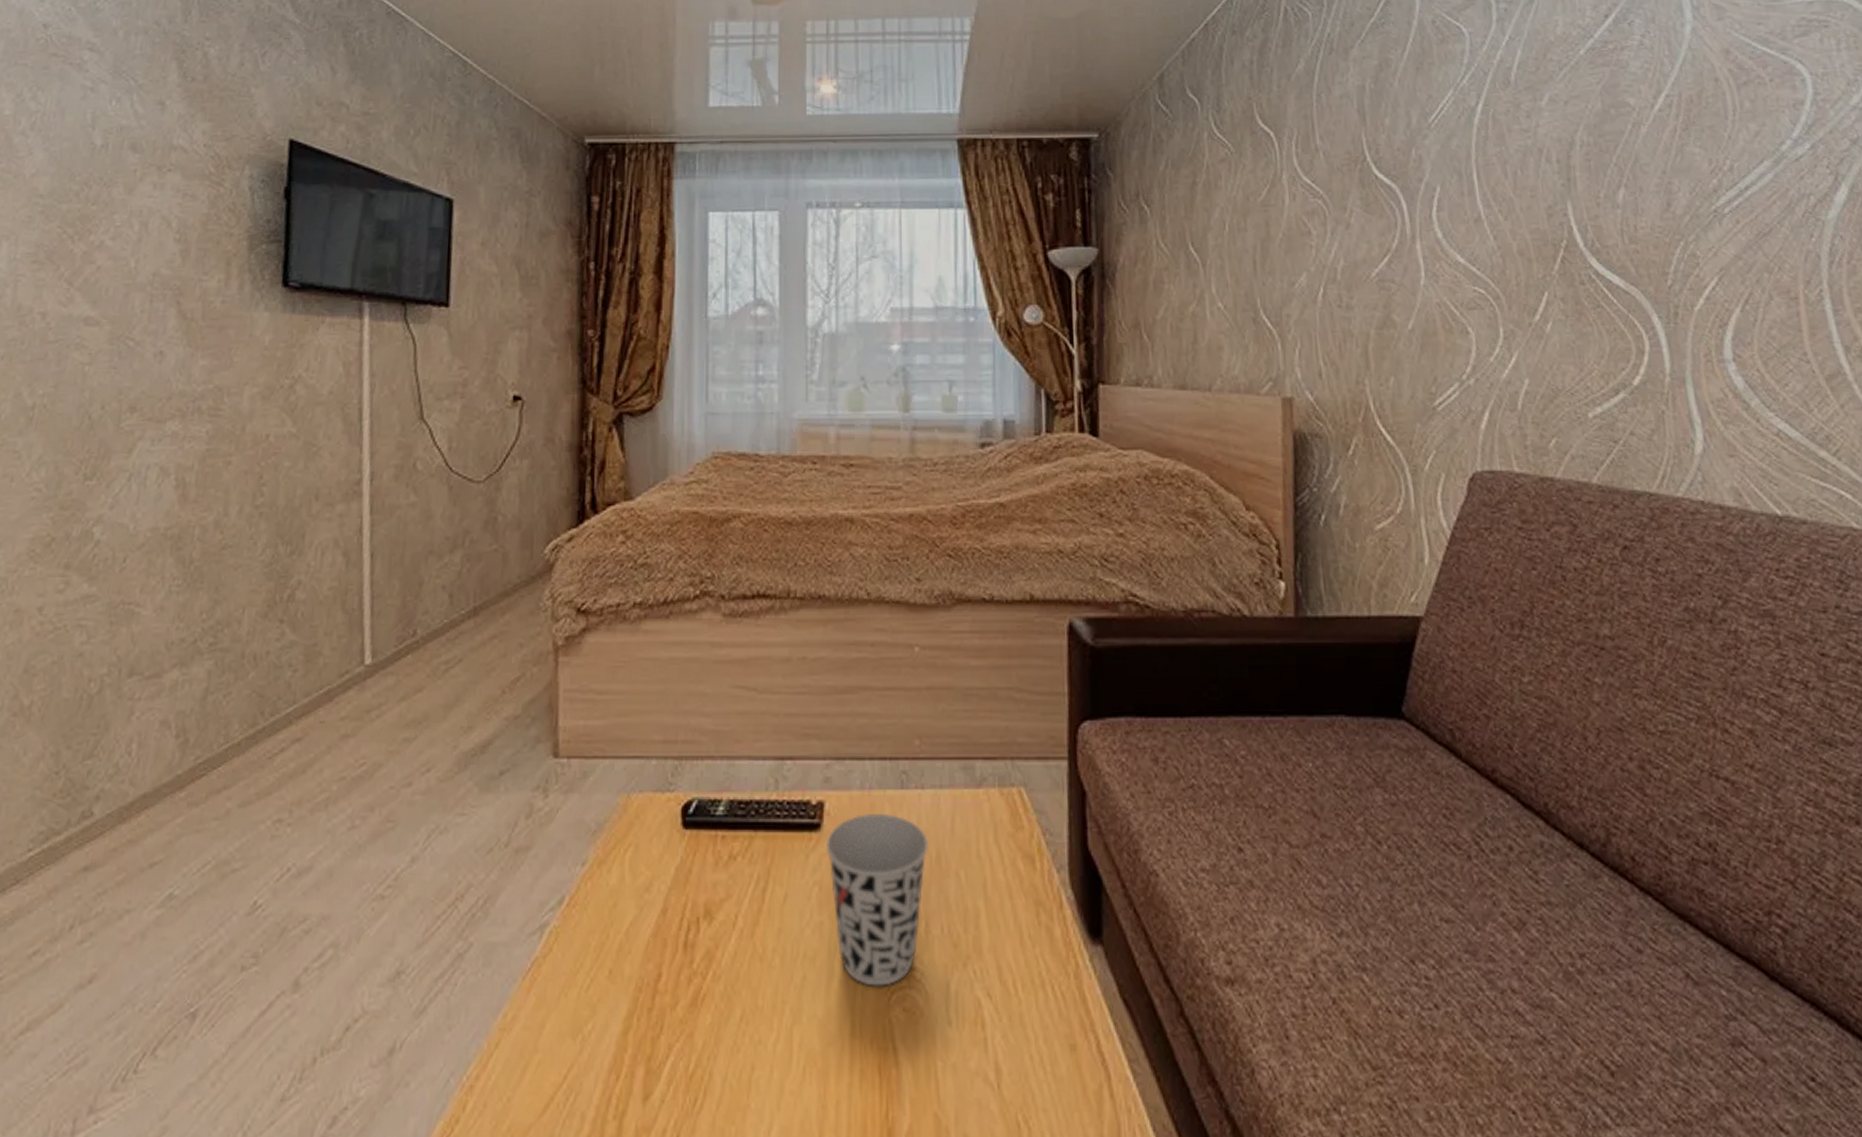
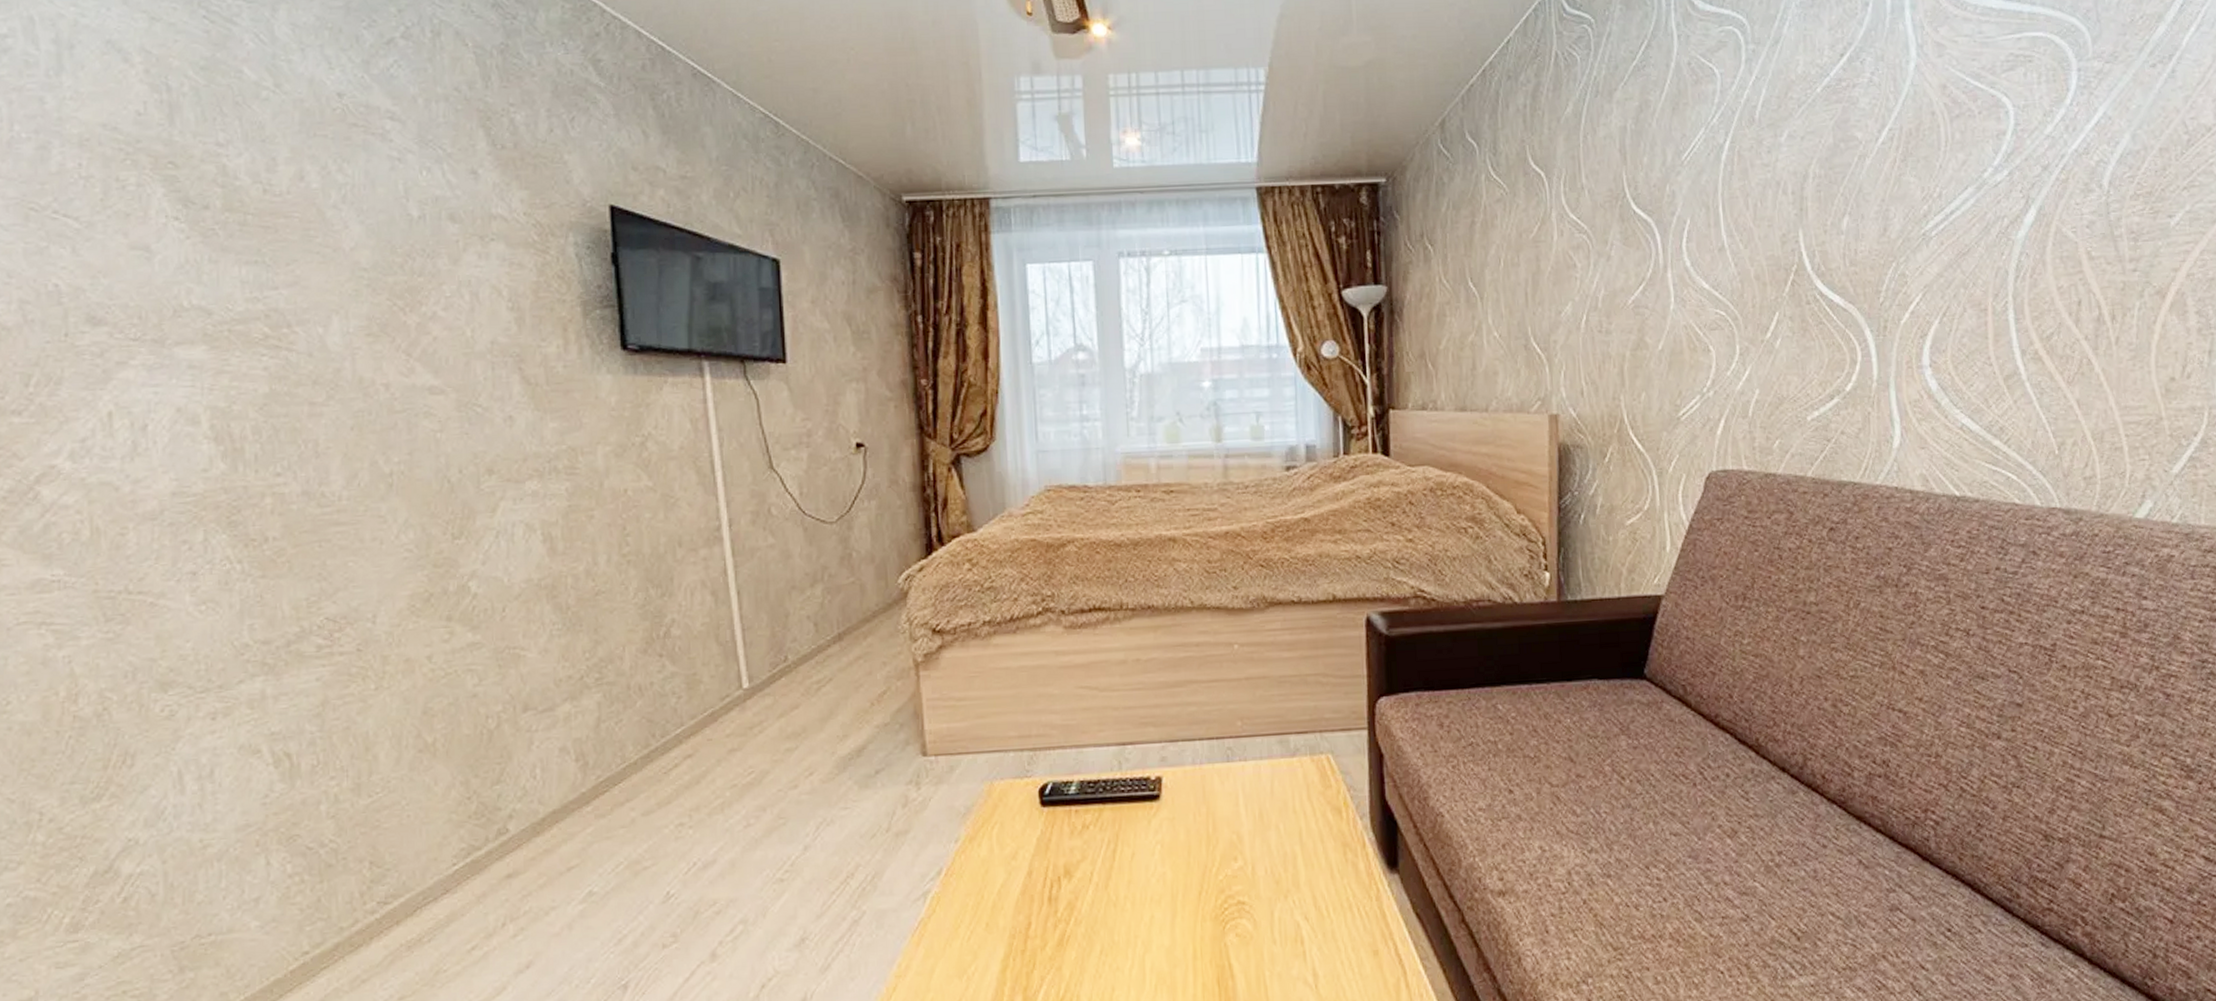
cup: present [825,814,928,987] -> none [1164,783,1252,919]

